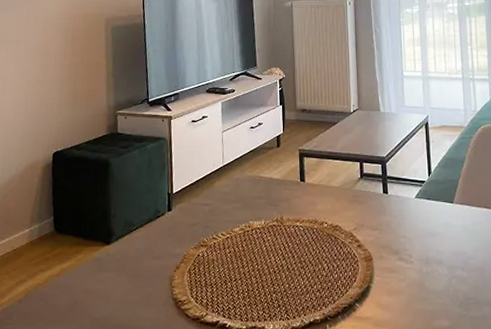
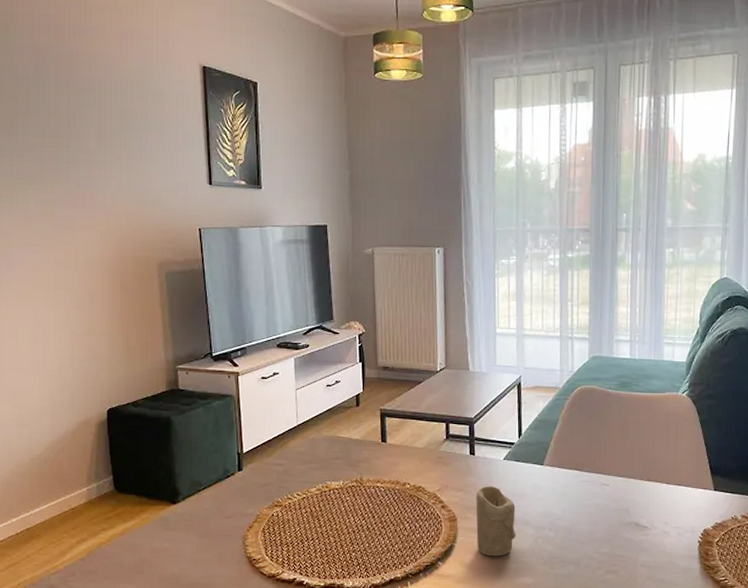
candle: none [390,225,430,298] -> present [476,486,516,557]

